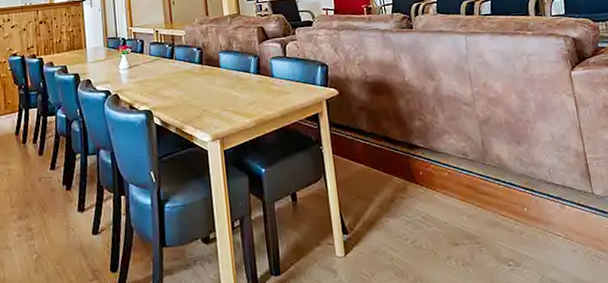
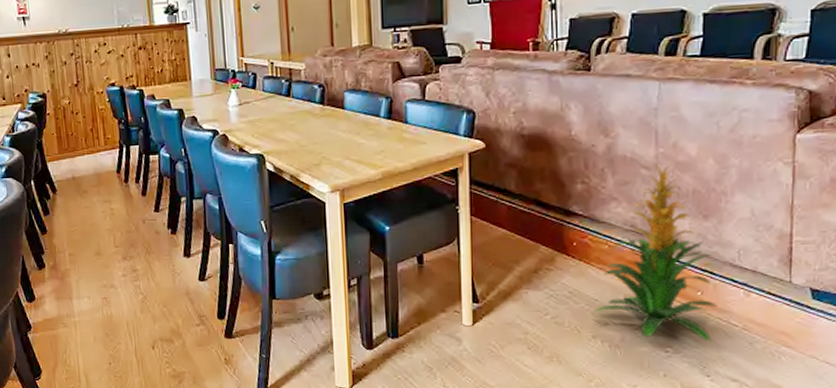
indoor plant: none [444,99,543,254] -> present [593,162,717,343]

